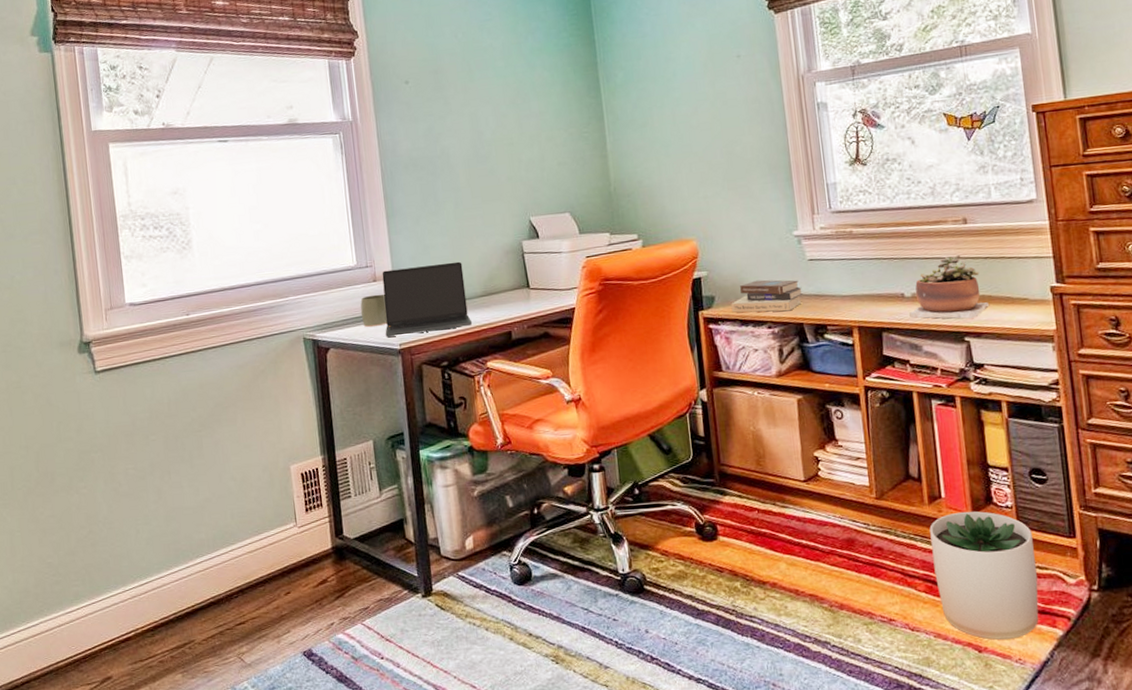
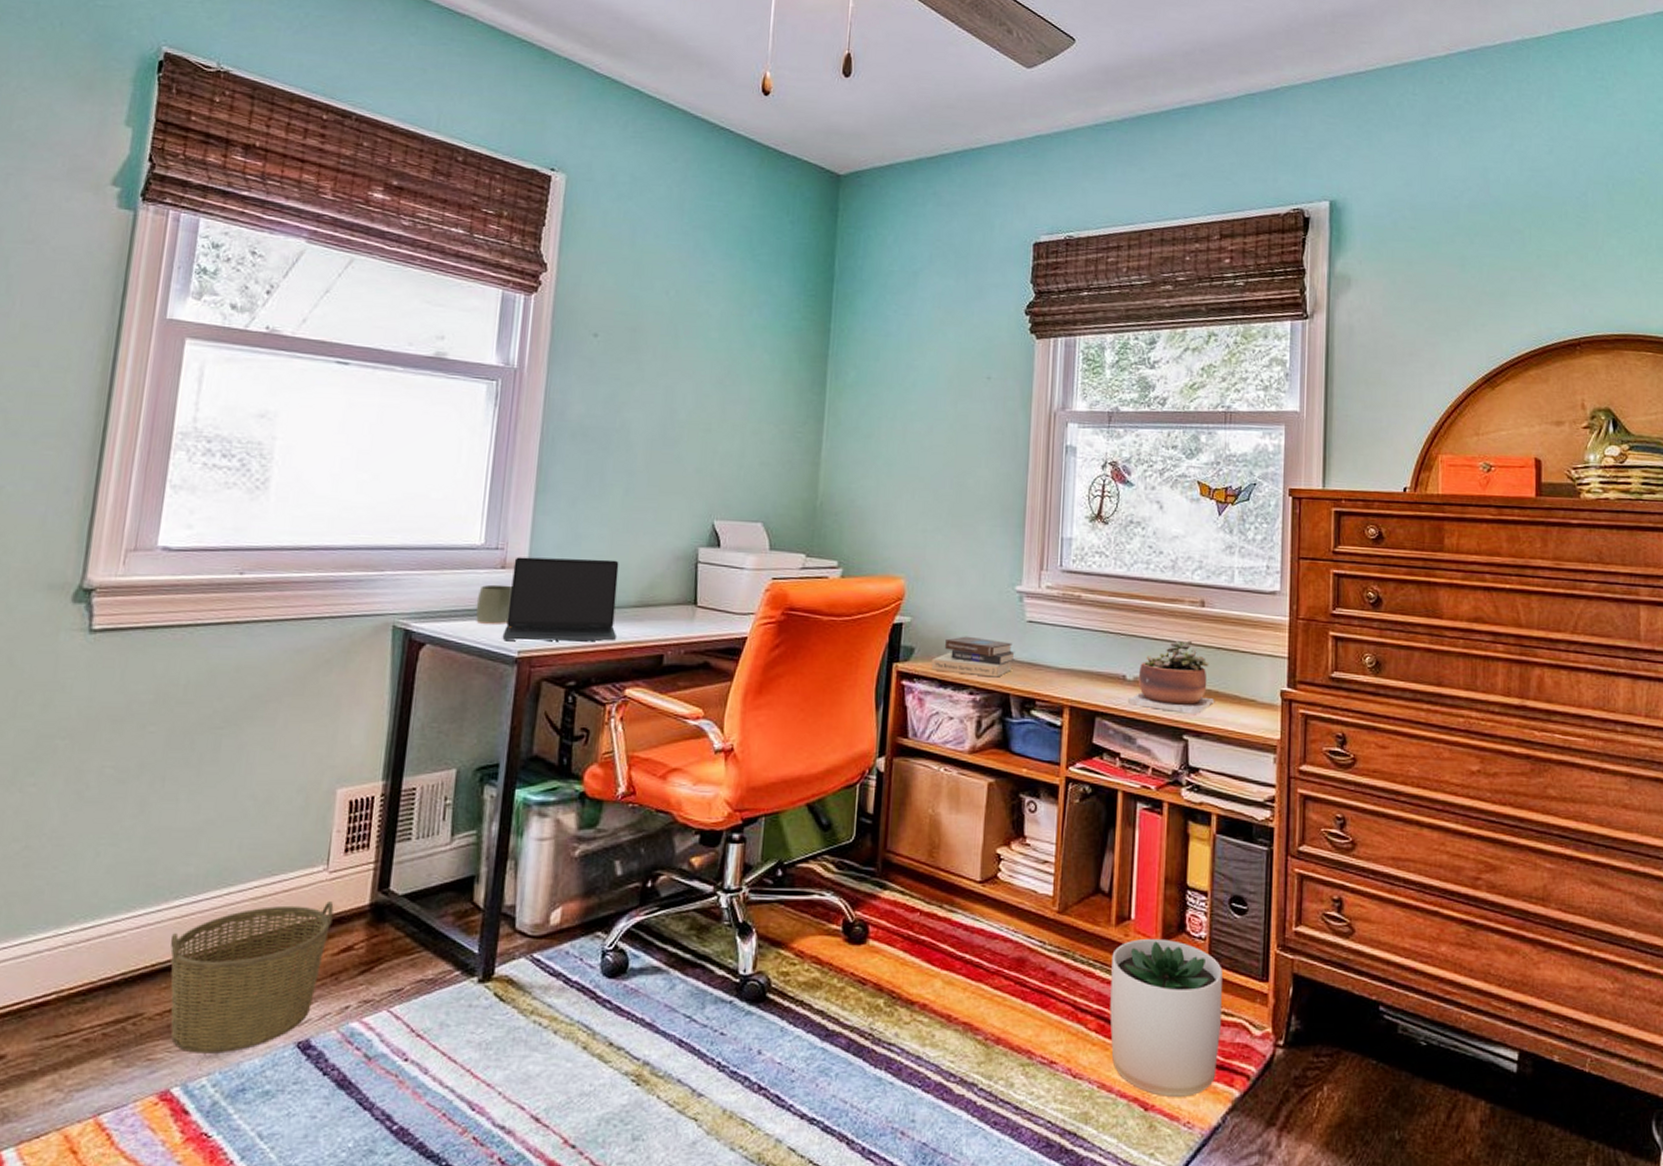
basket: none [200,549,309,665] -> present [170,901,334,1054]

